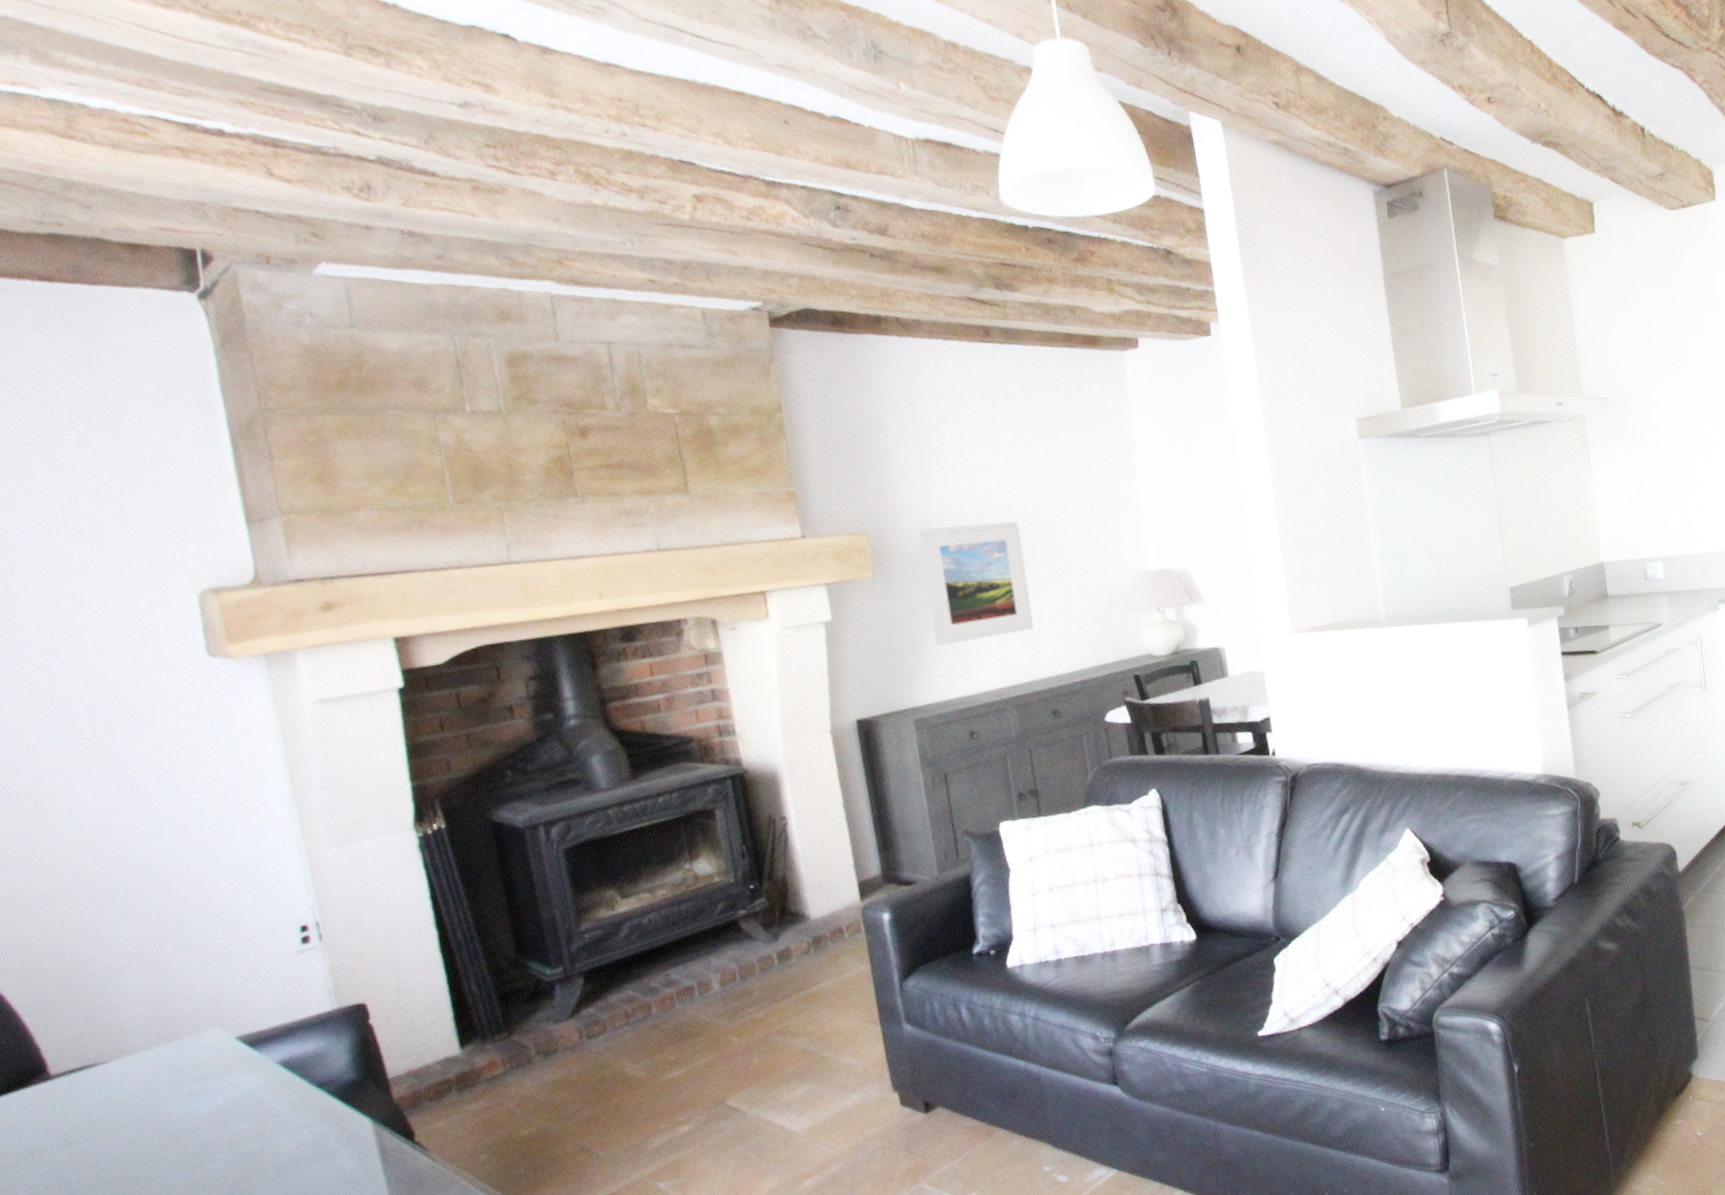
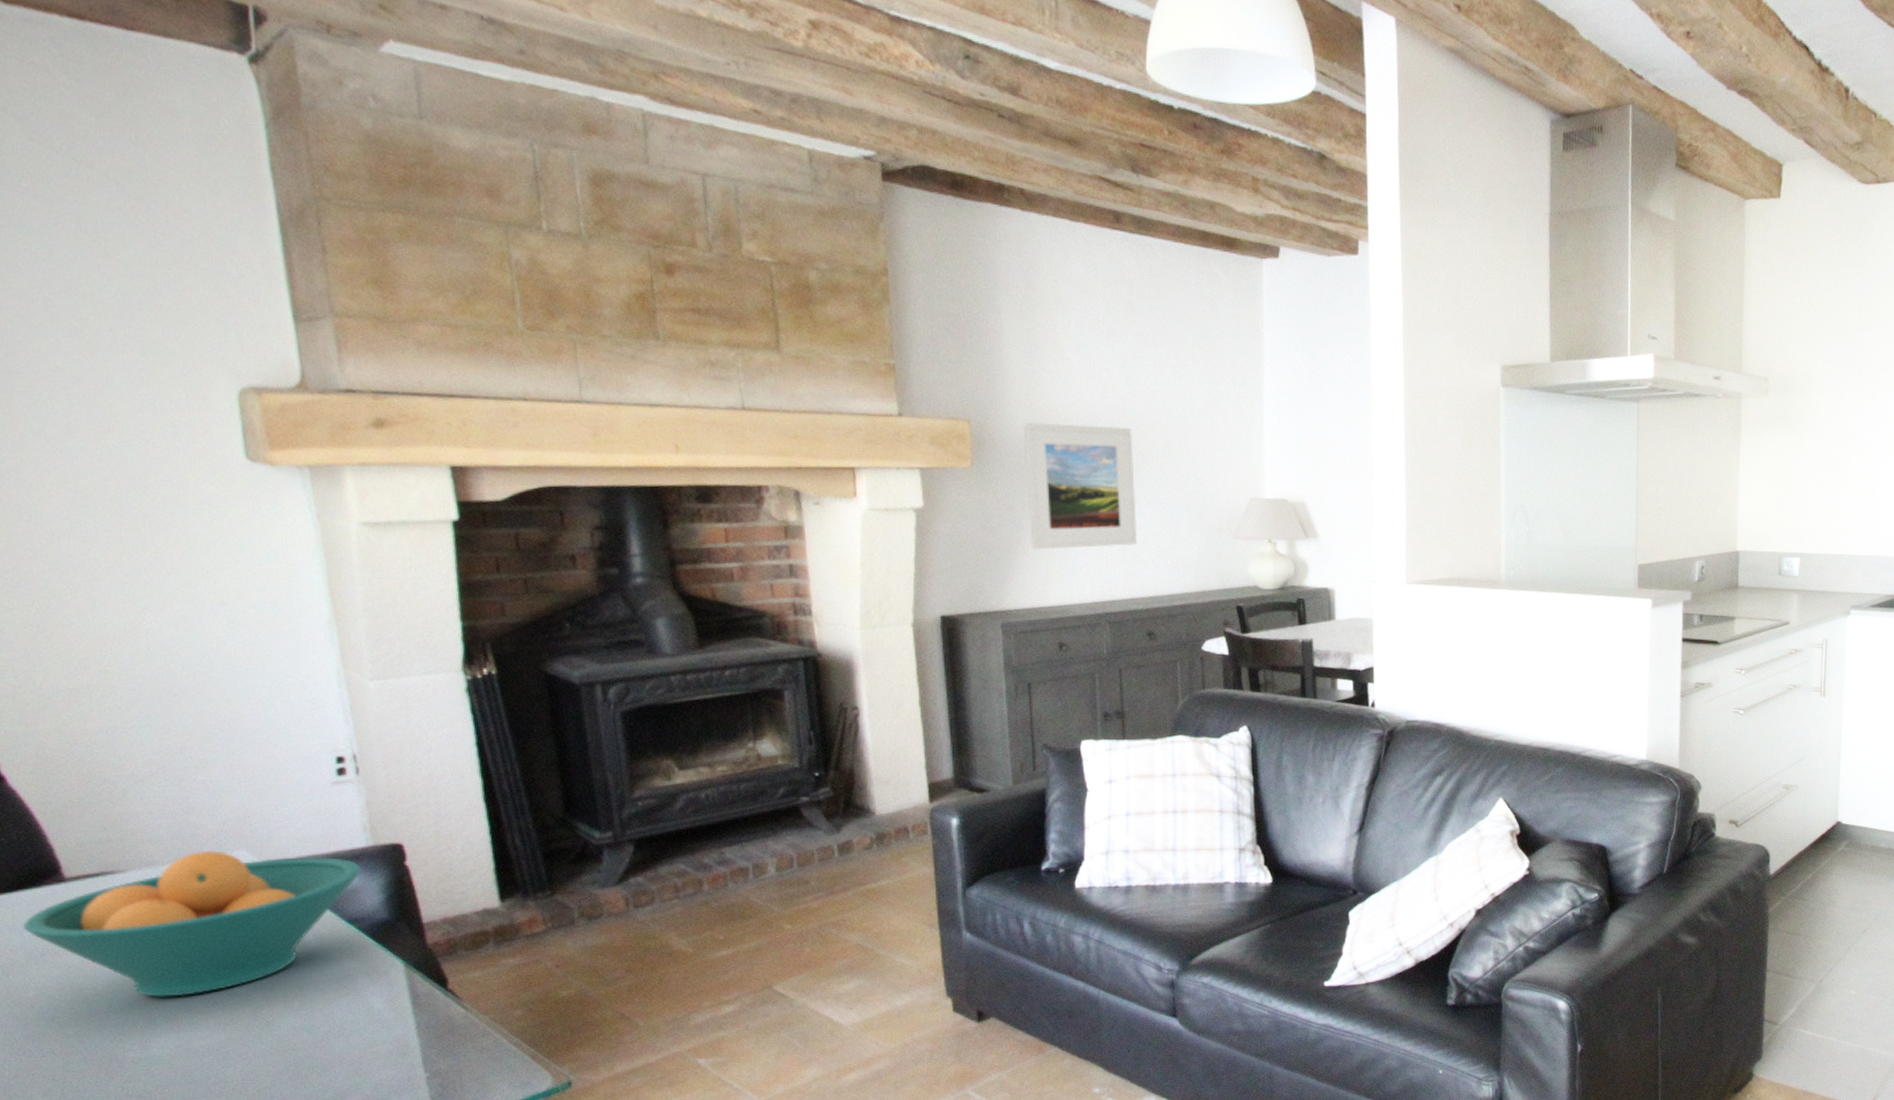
fruit bowl: none [12,1024,328,1184] -> present [22,850,362,997]

